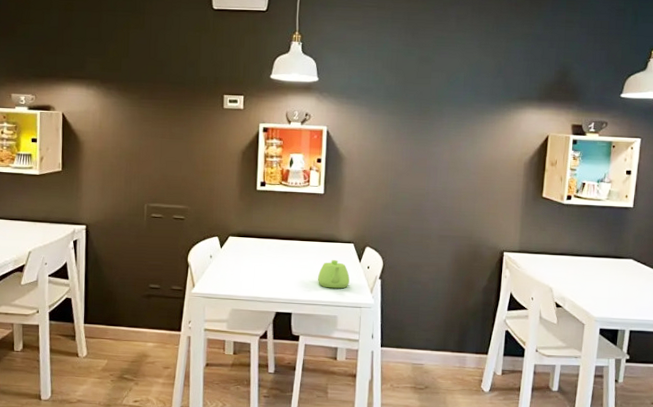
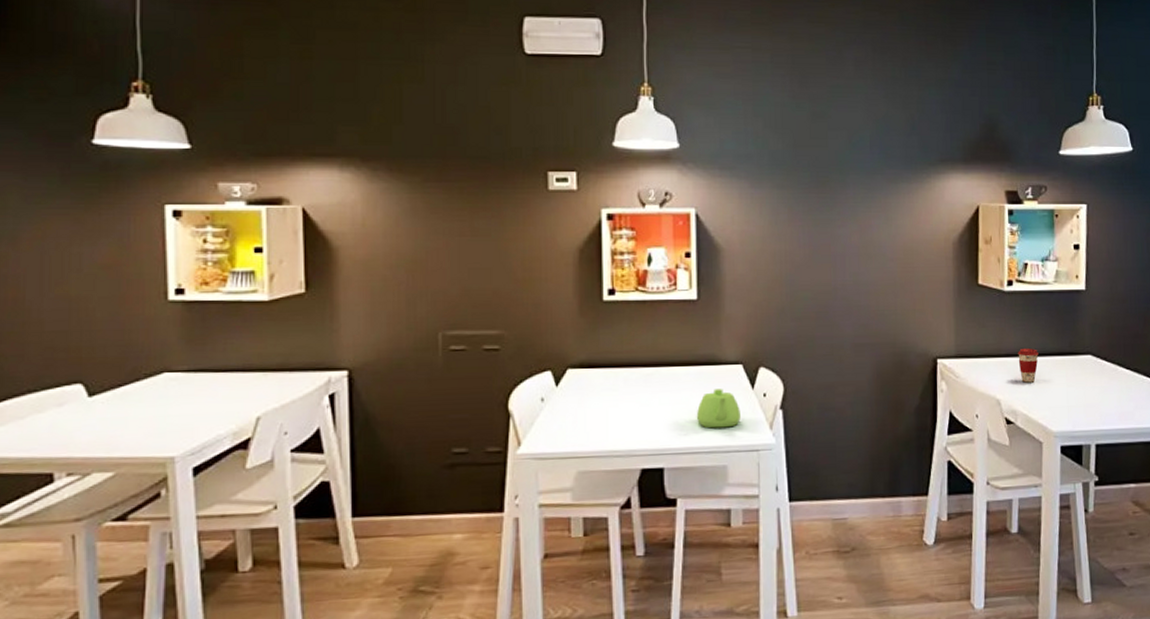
coffee cup: none [570,250,588,277] -> present [1018,349,1039,383]

